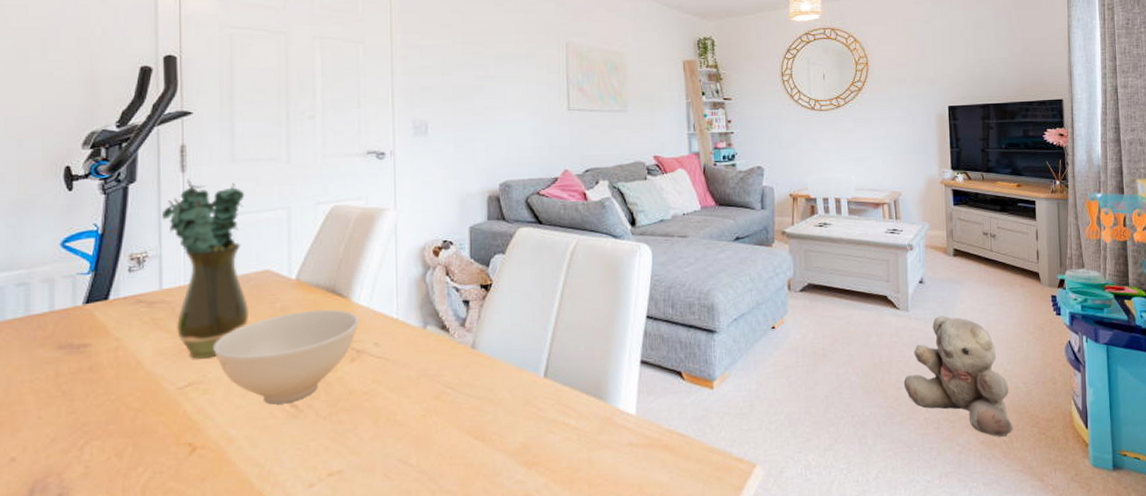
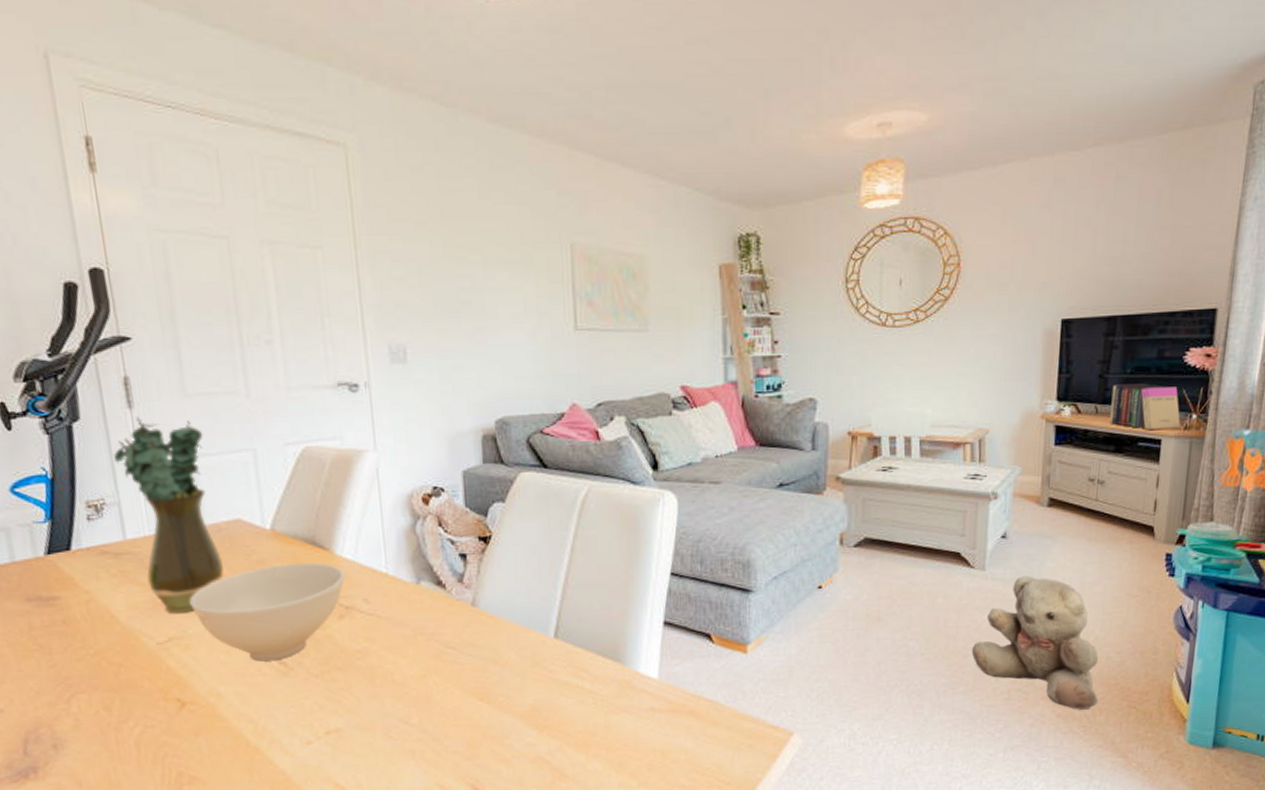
books: none [993,156,1048,193] -> present [1109,383,1181,430]

